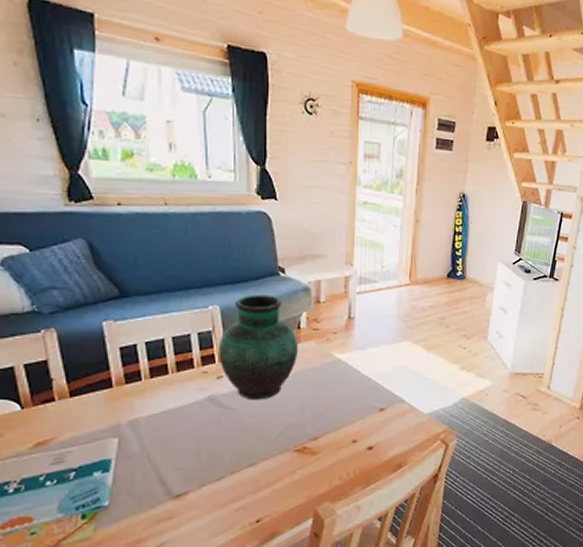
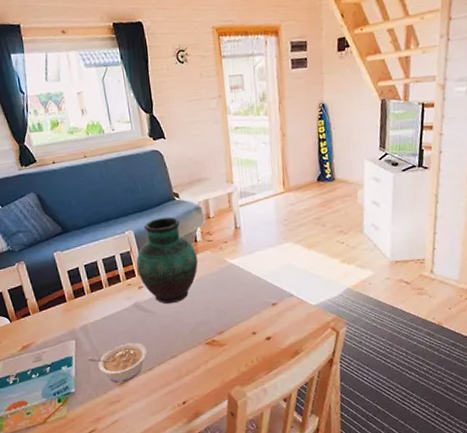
legume: none [133,445,218,495] -> present [88,342,148,383]

